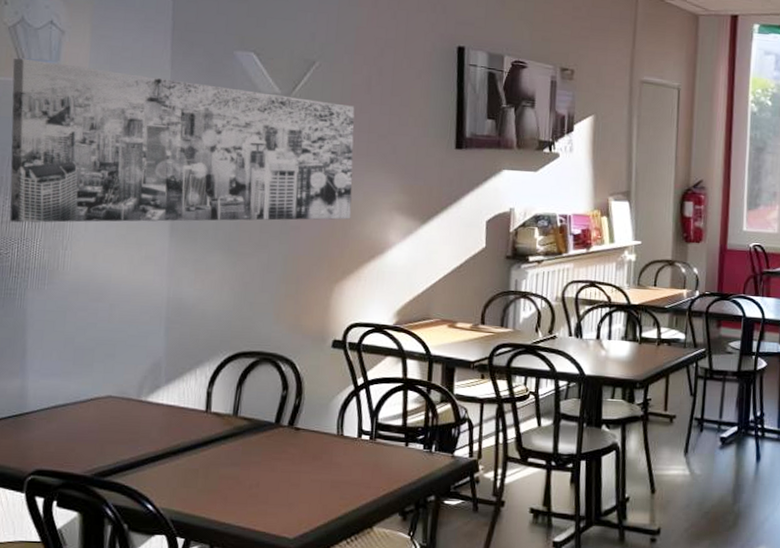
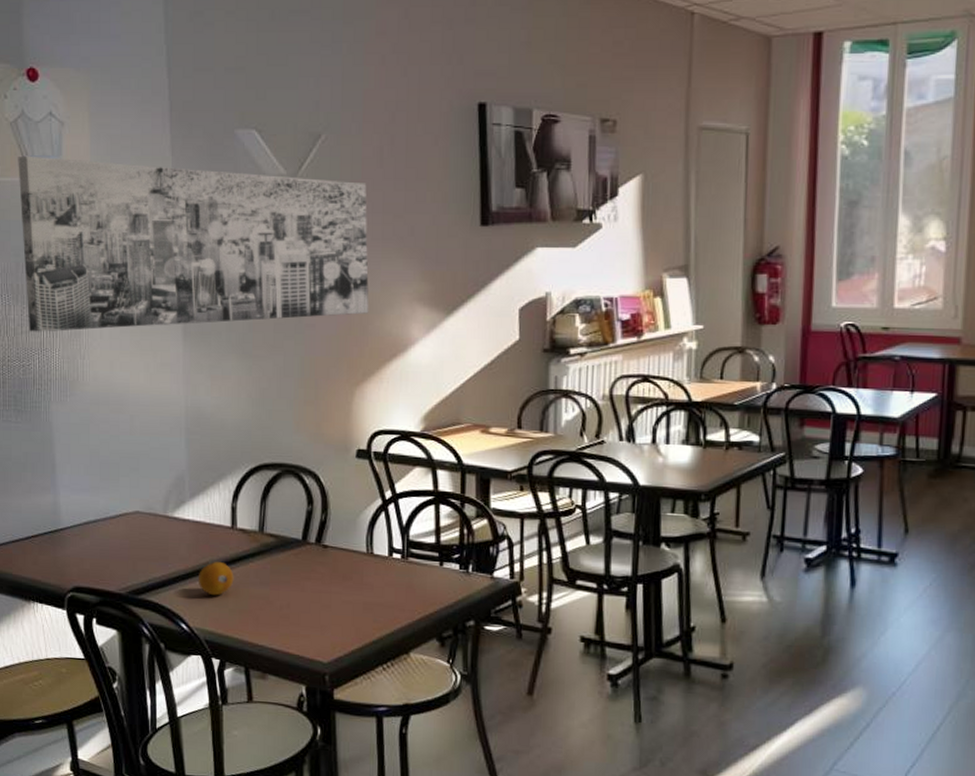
fruit: none [168,443,205,477] -> present [199,561,234,596]

